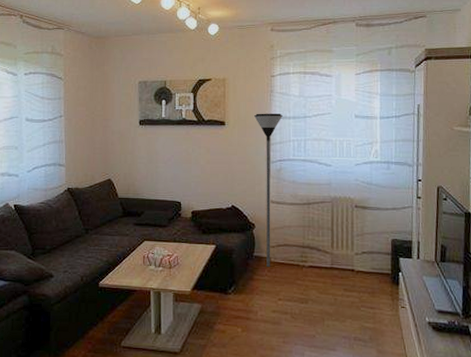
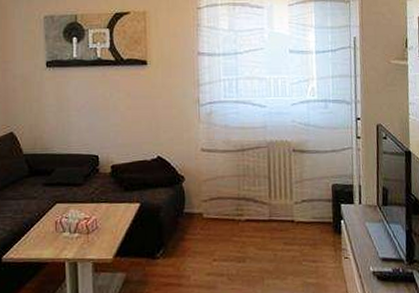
floor lamp: present [254,113,283,267] -> none [180,50,211,224]

